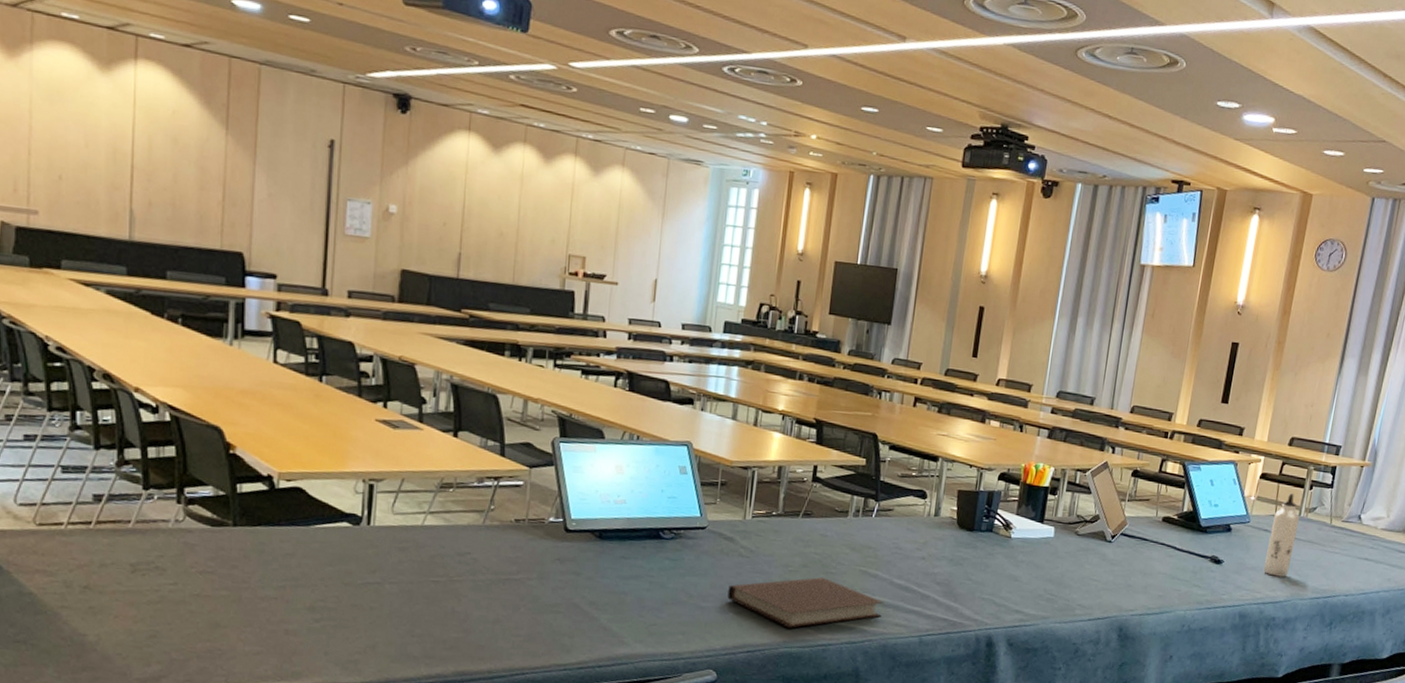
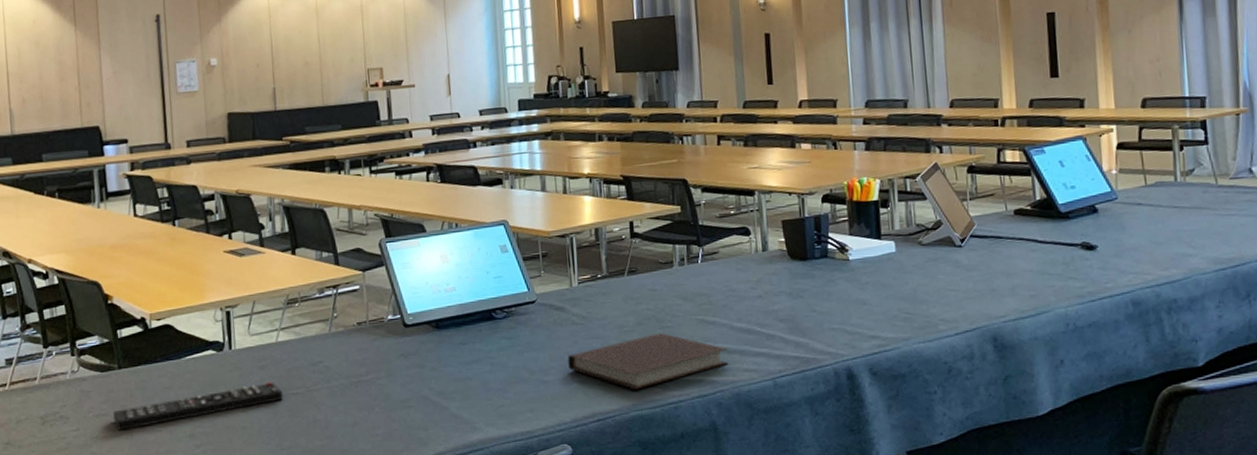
remote control: none [220,565,422,592] -> present [112,382,284,431]
water bottle: present [1263,493,1299,577] -> none [1145,159,1179,253]

